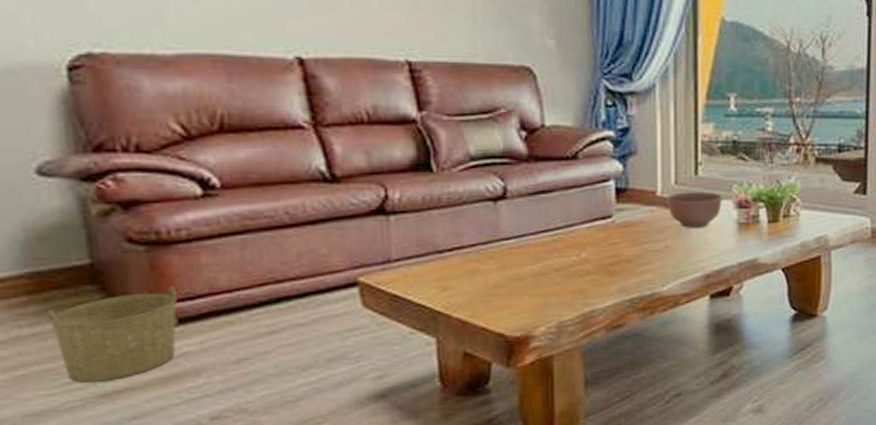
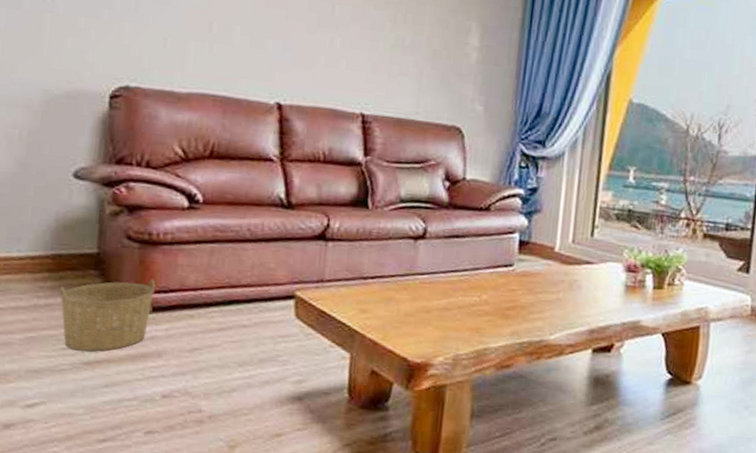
bowl: present [666,192,722,228] -> none [563,251,613,285]

